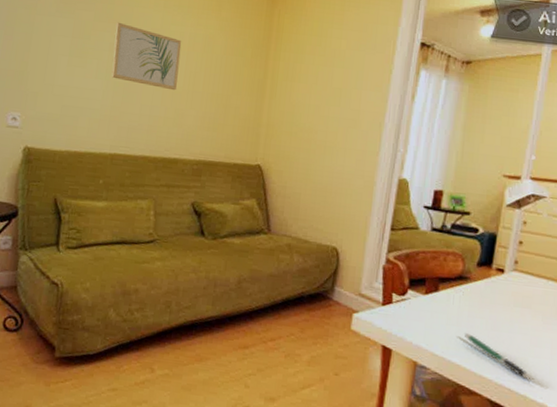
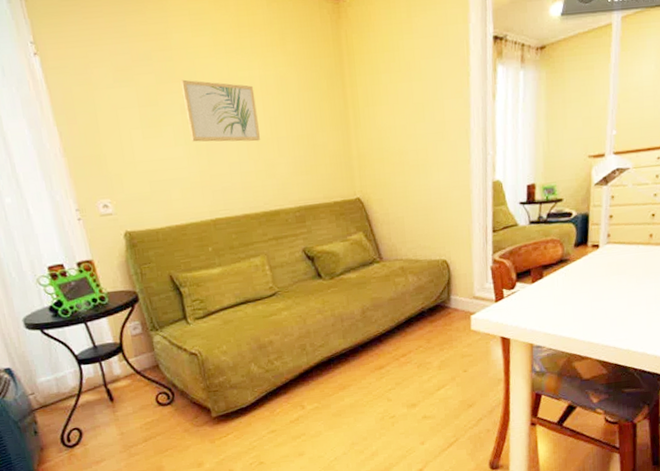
pen: present [465,333,534,381] -> none [571,308,634,336]

